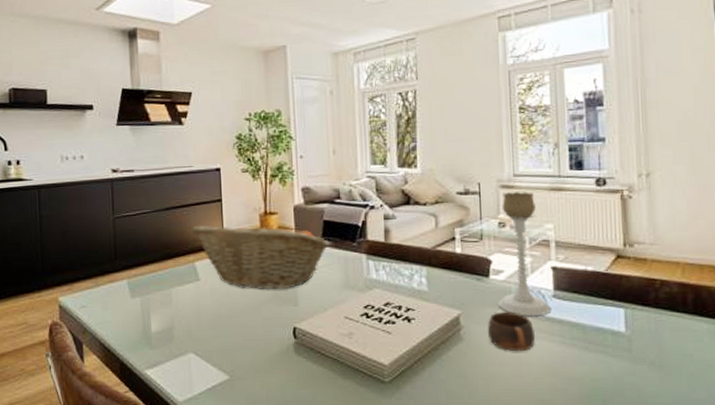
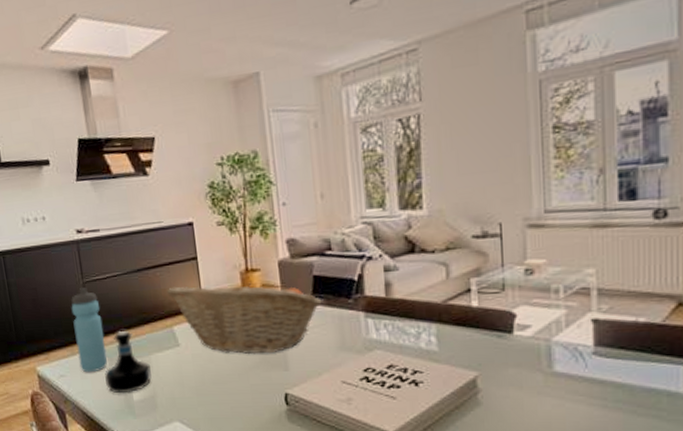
water bottle: none [99,223,130,304] -> present [71,288,108,373]
tequila bottle: none [126,265,171,325] -> present [104,331,152,394]
cup: present [488,311,536,352] -> none [511,372,570,417]
candle holder: present [498,192,552,317] -> none [524,231,591,377]

